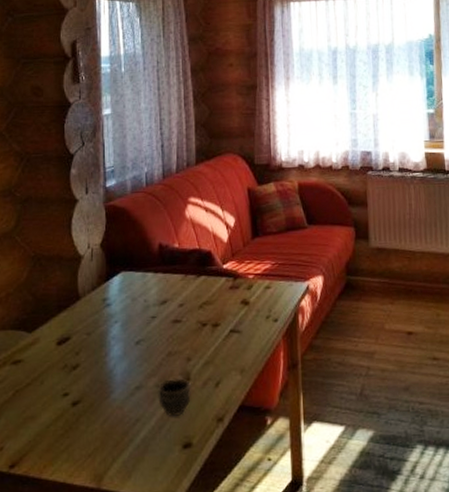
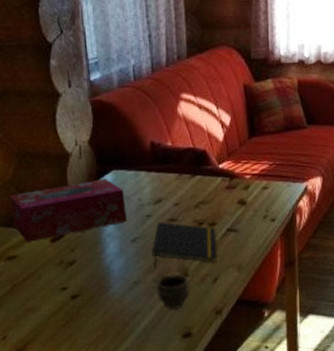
tissue box: none [21,280,132,346] -> present [9,179,127,242]
notepad: none [155,323,220,372] -> present [151,221,218,268]

